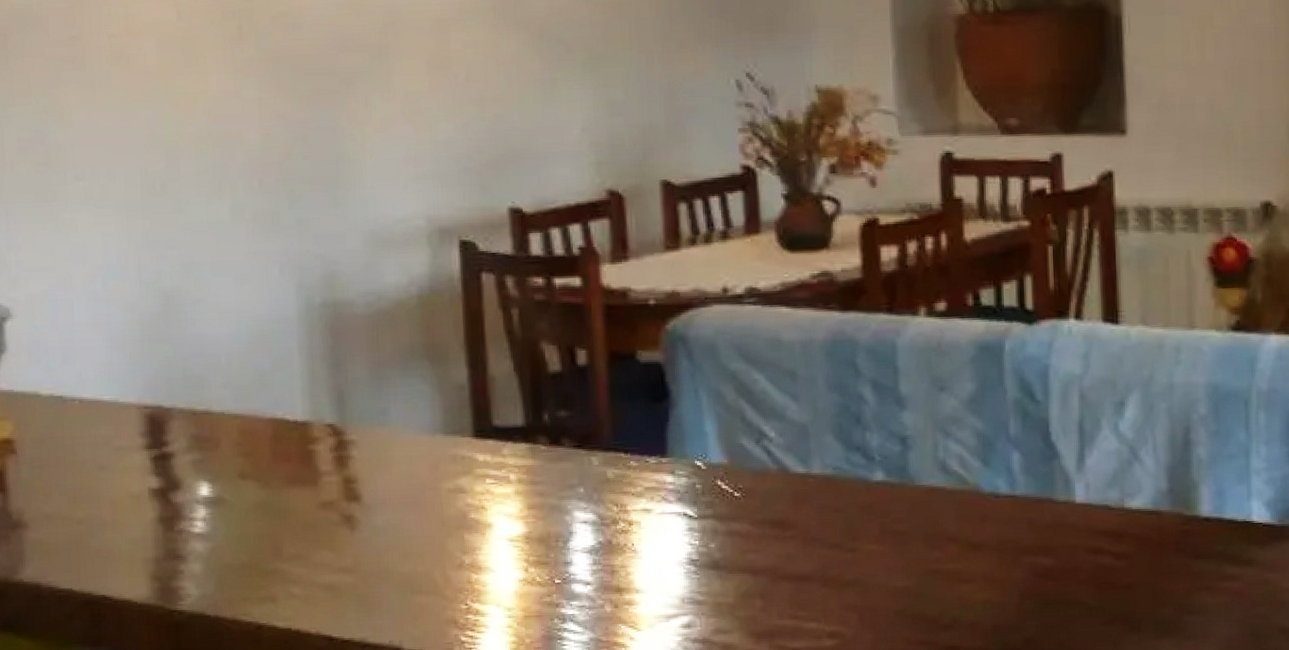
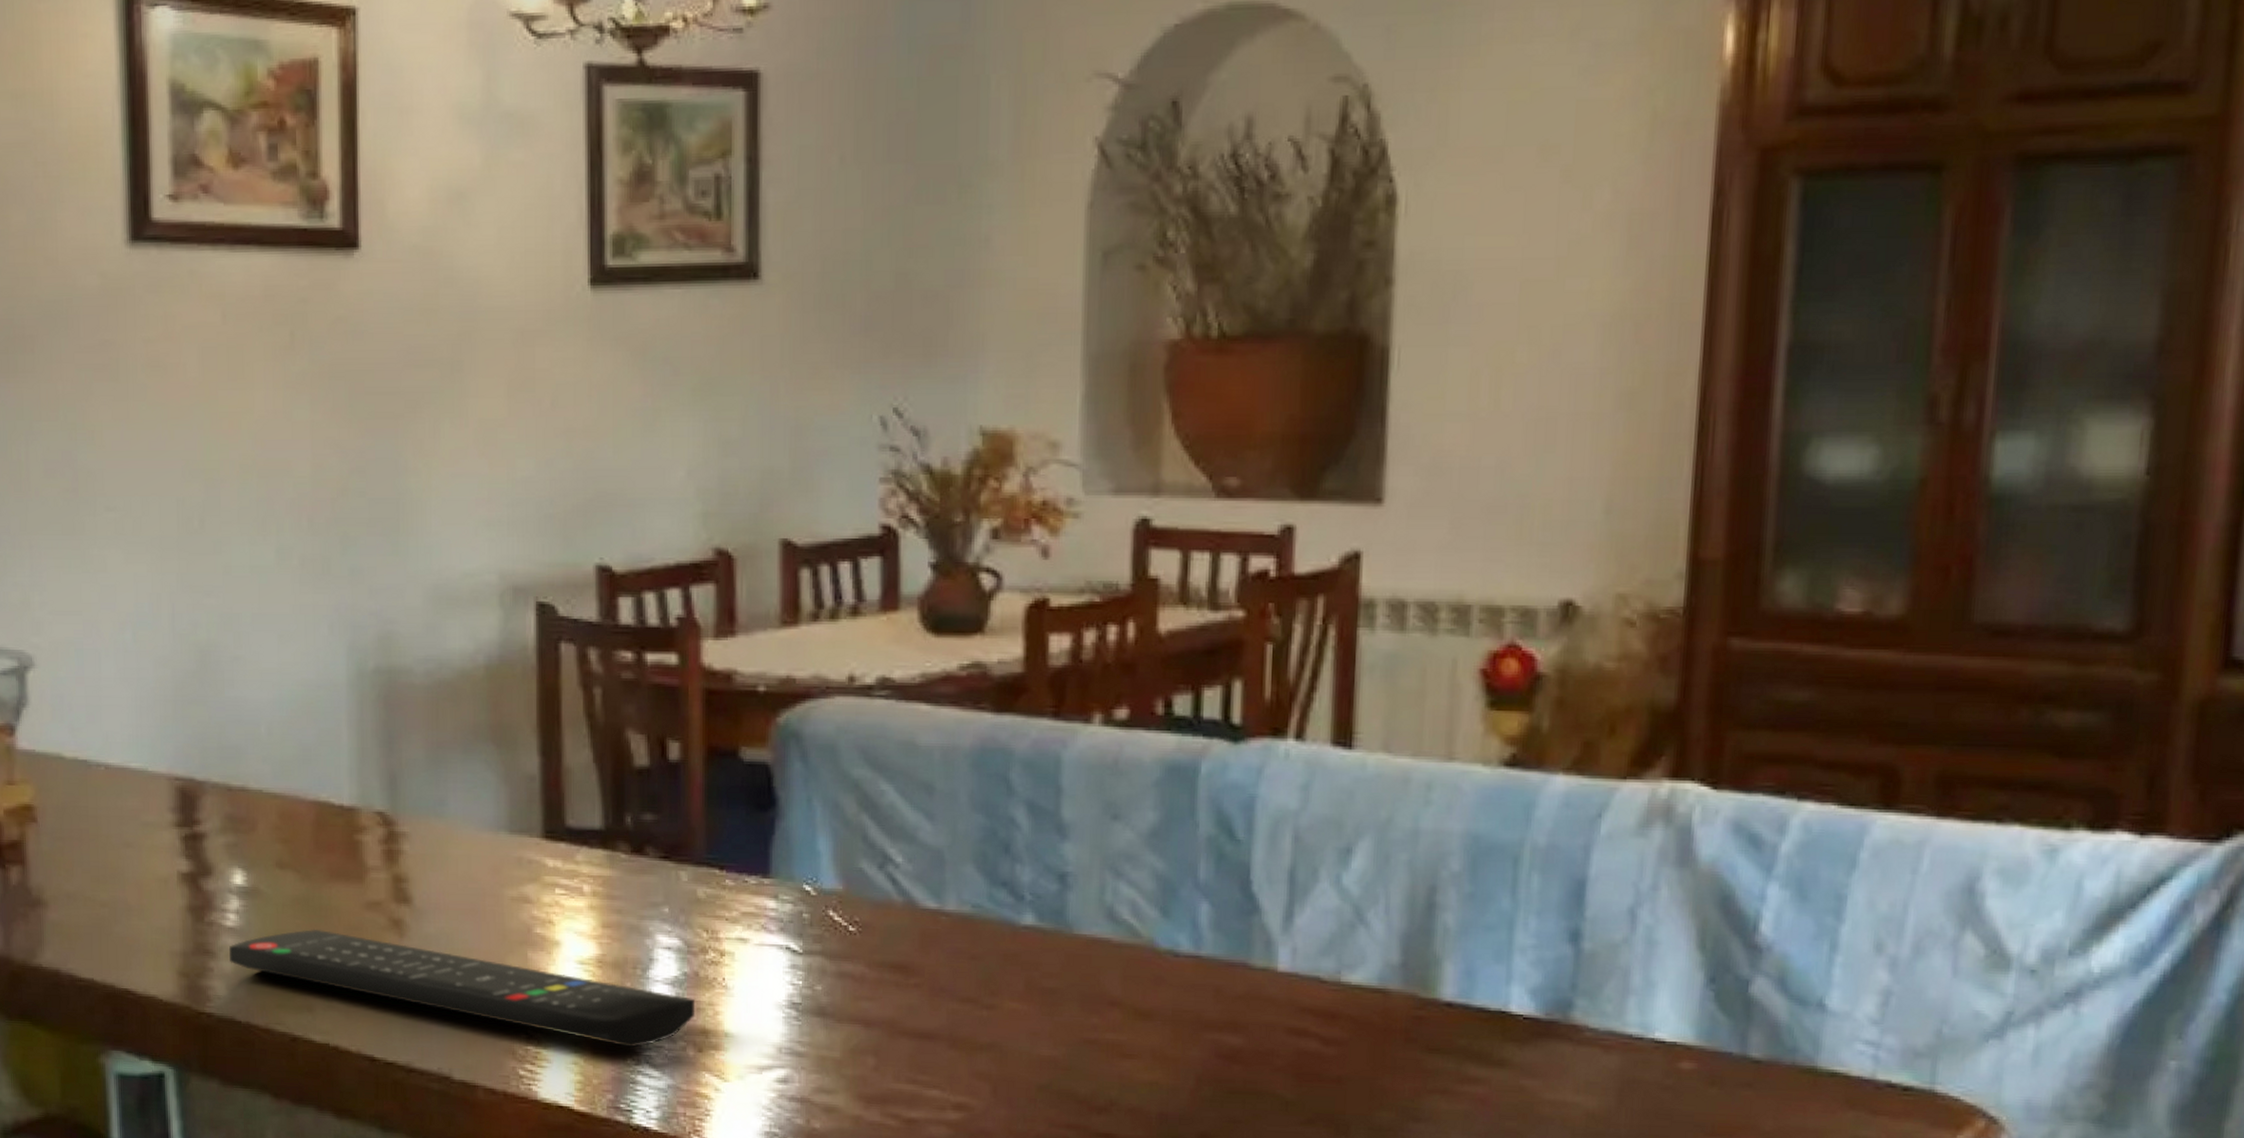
remote control: none [198,529,611,609] -> present [229,929,696,1048]

